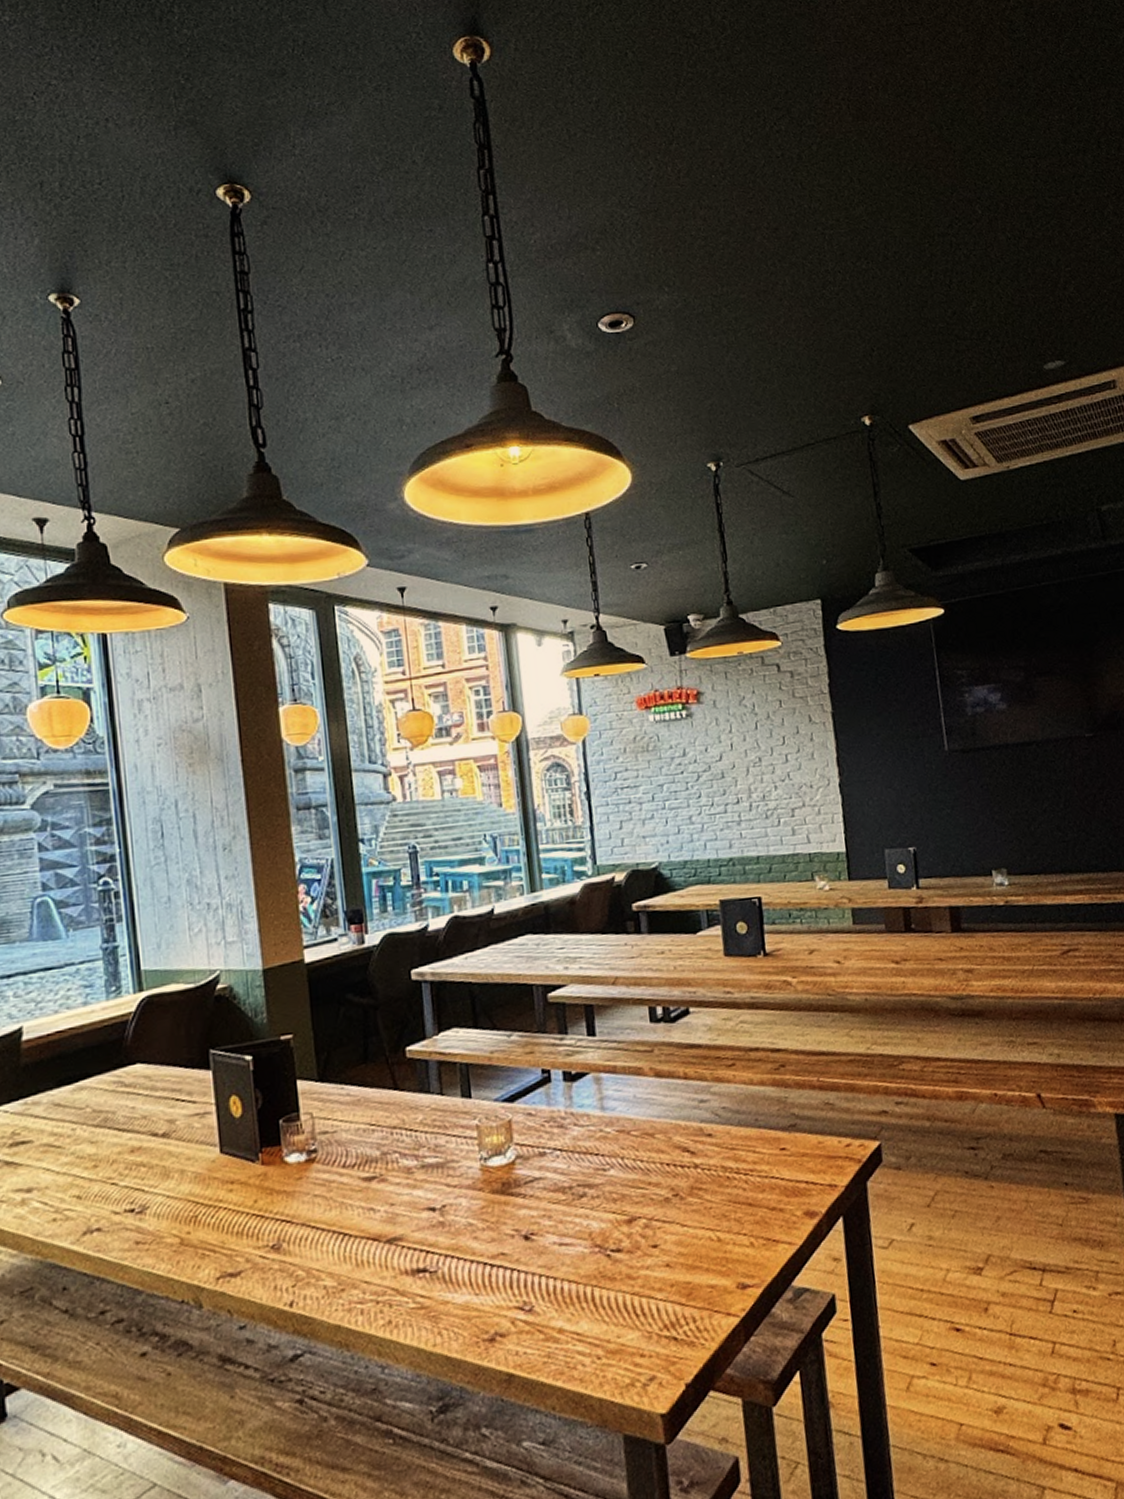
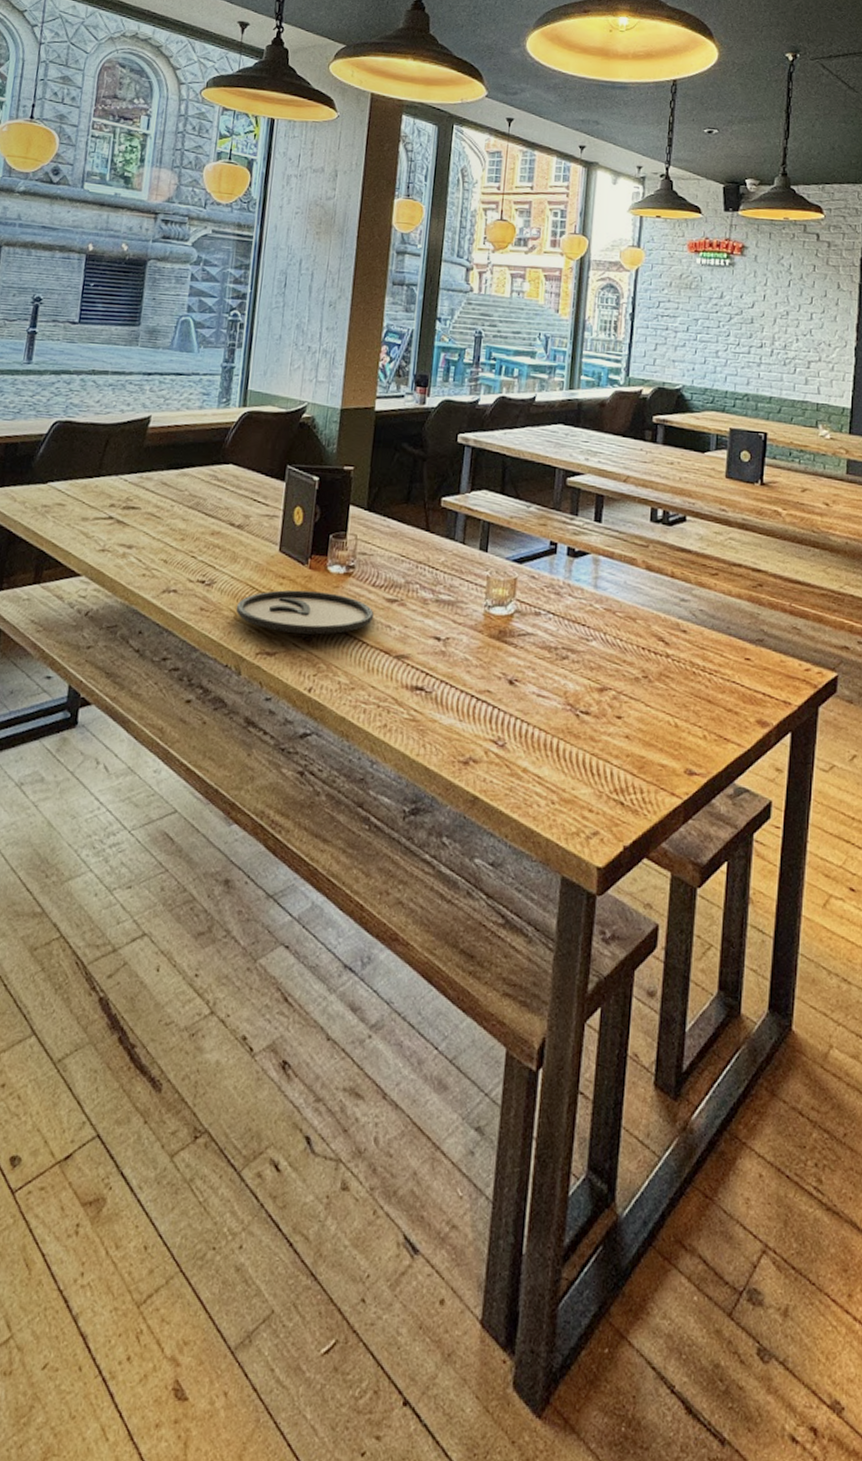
plate: none [180,1186,352,1247] -> present [235,589,375,635]

